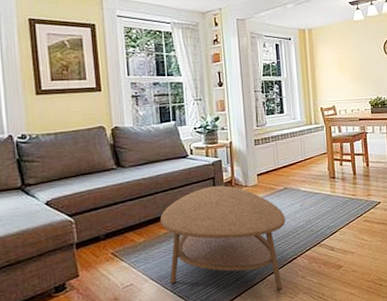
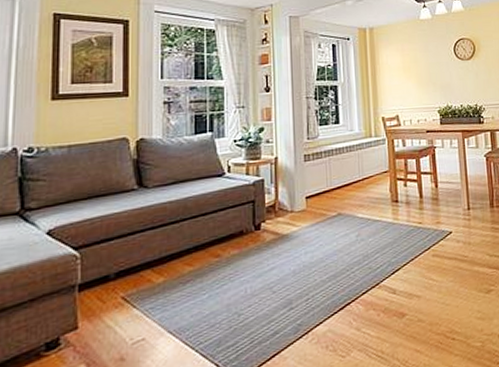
coffee table: present [160,185,286,290] -> none [186,210,338,346]

